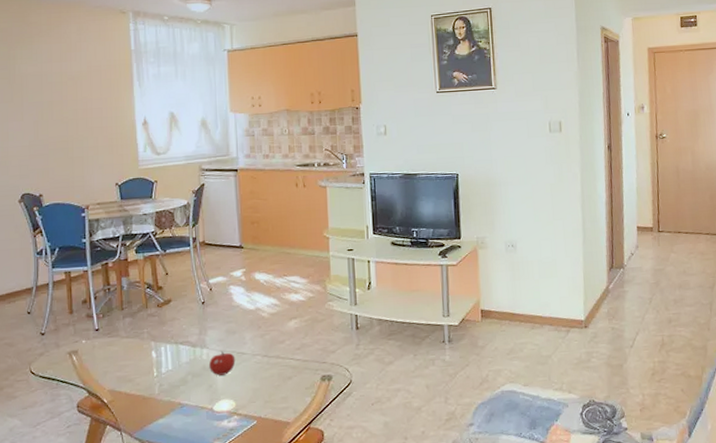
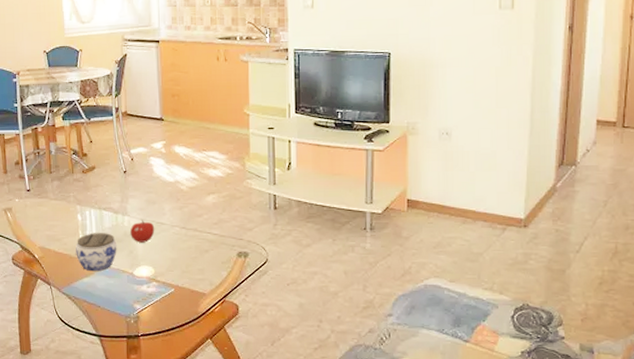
jar: none [150,368,195,412] -> present [76,233,117,272]

